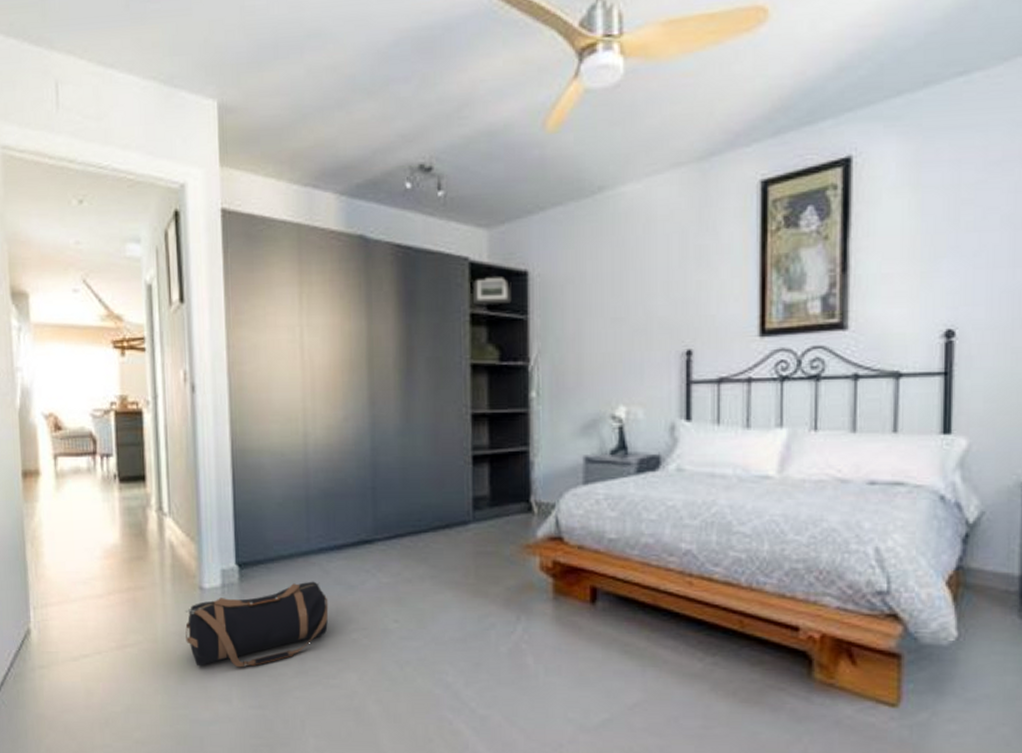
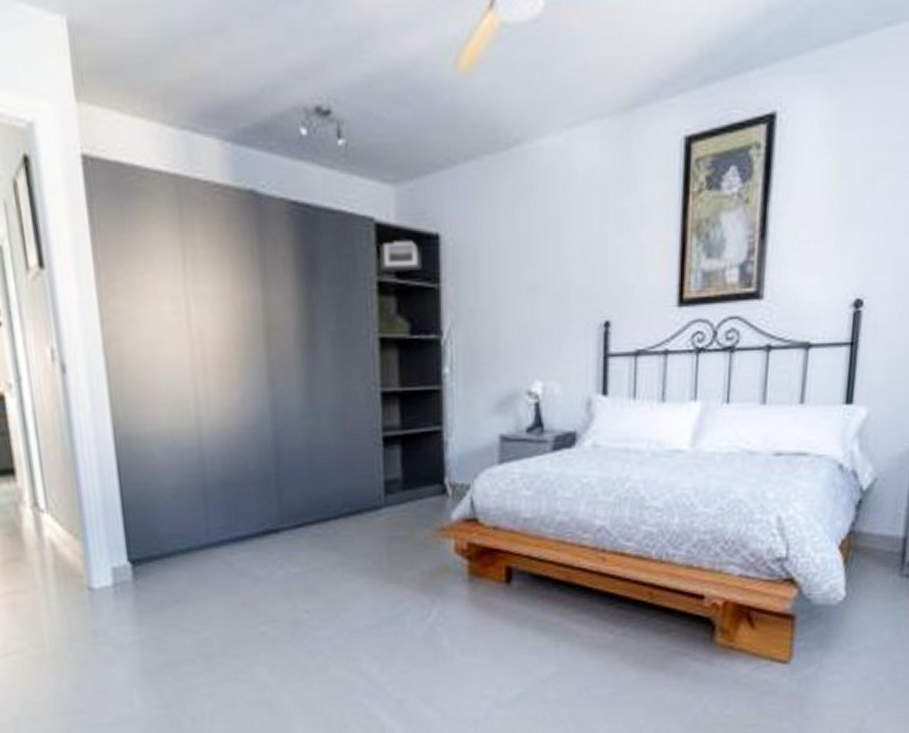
duffel bag: present [185,581,329,668] -> none [73,575,234,670]

